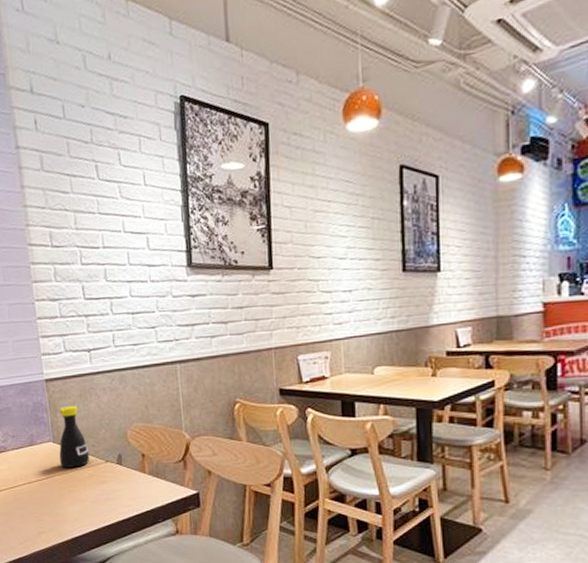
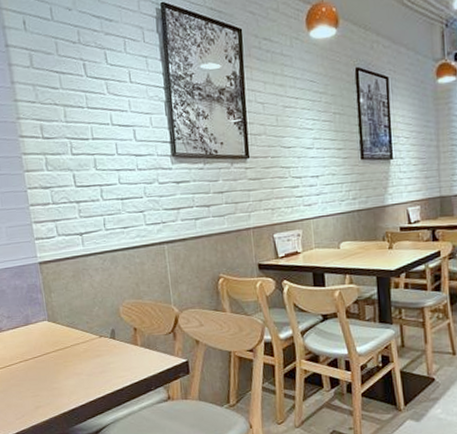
bottle: present [59,405,90,468] -> none [53,285,85,345]

